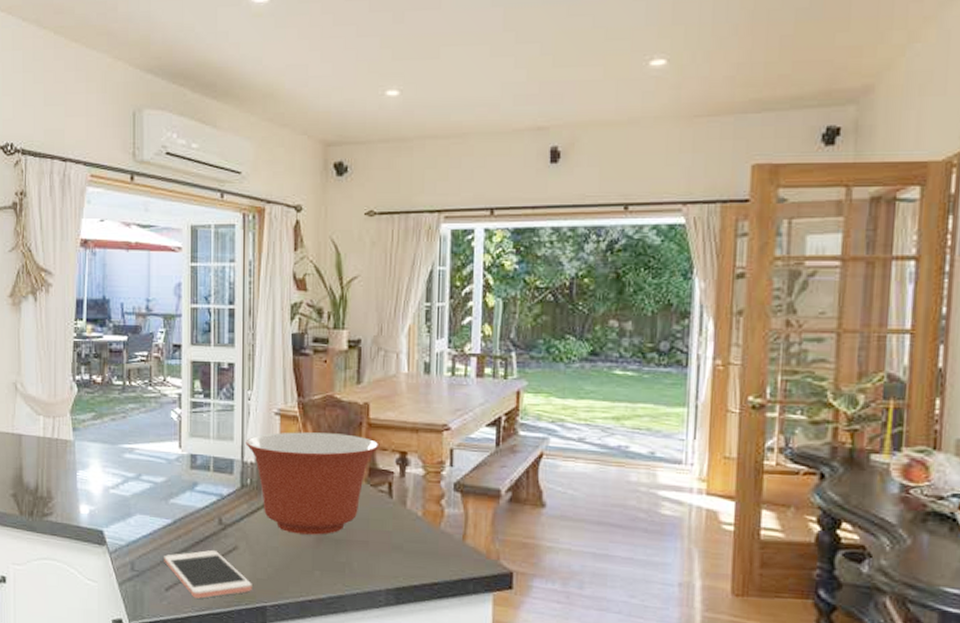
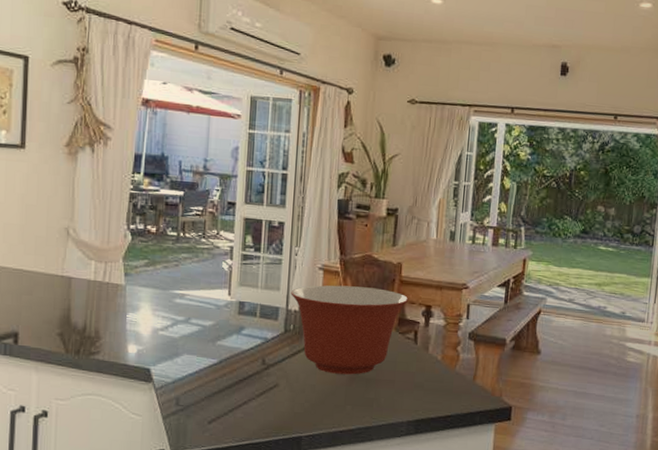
cell phone: present [164,550,252,599] -> none [208,387,290,430]

